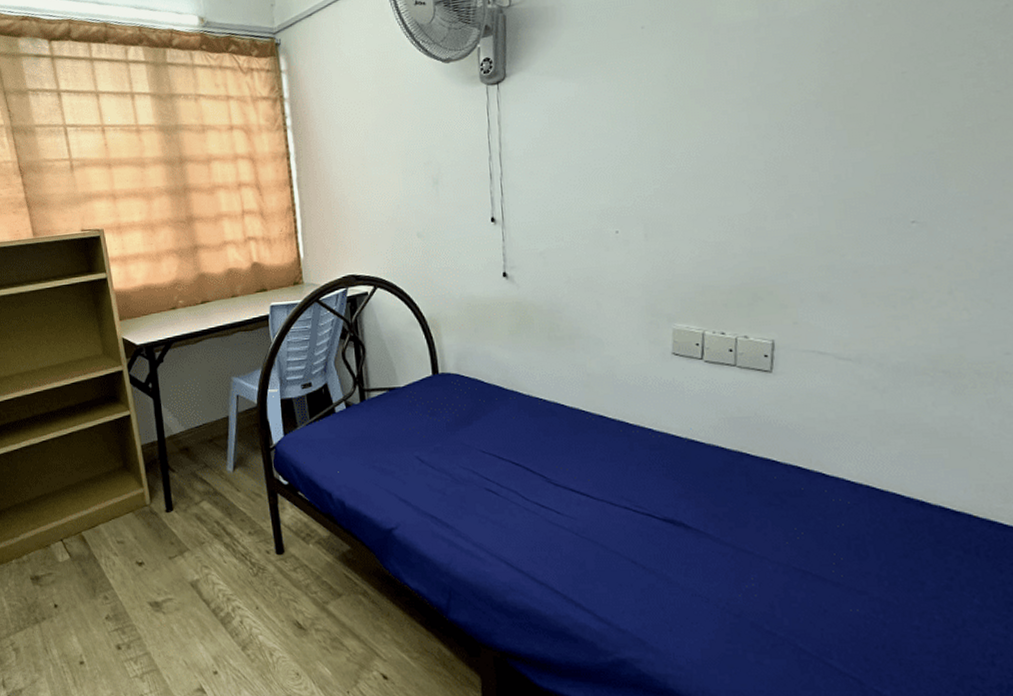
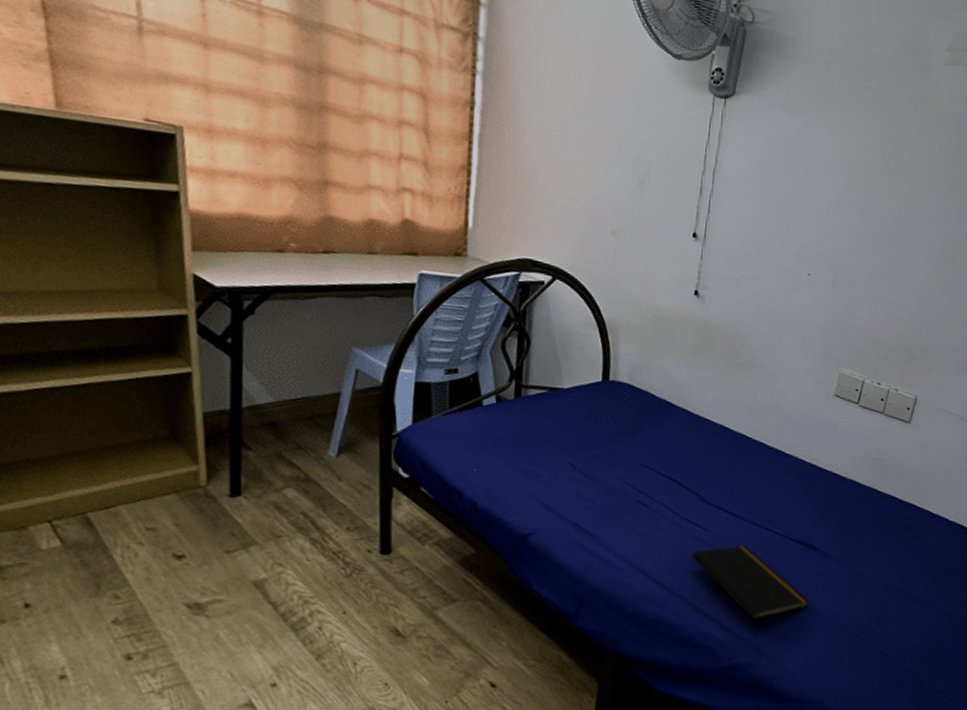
notepad: none [550,527,691,627] -> present [691,545,809,636]

